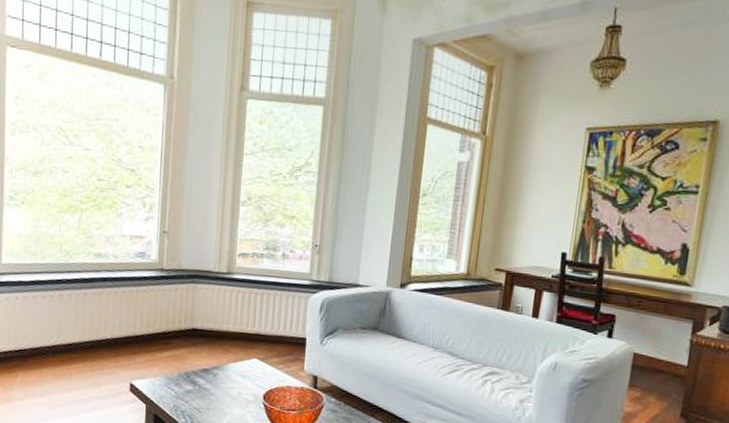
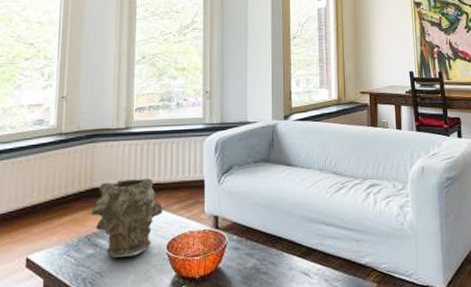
vase: none [191,323,261,400] -> present [91,178,163,258]

